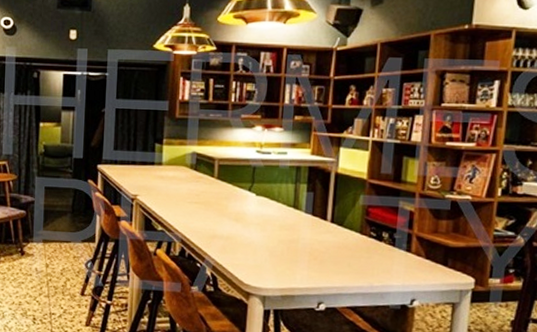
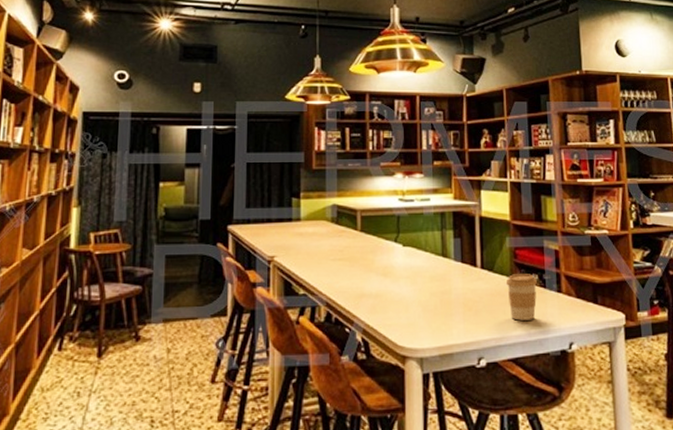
coffee cup: none [354,230,386,275] -> present [505,274,537,321]

